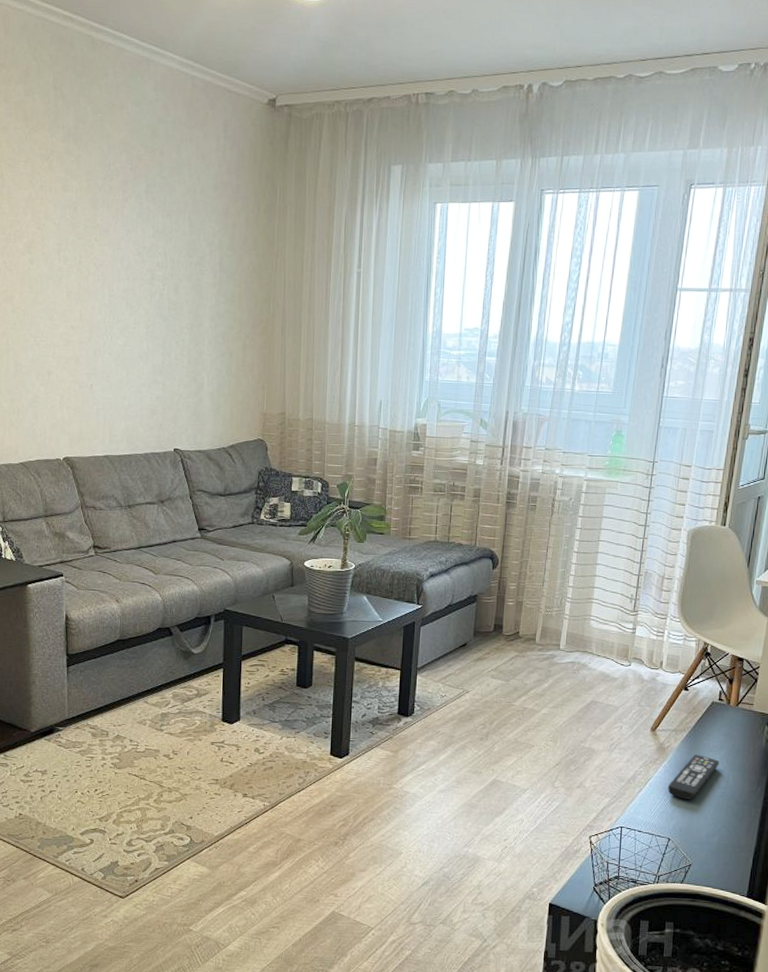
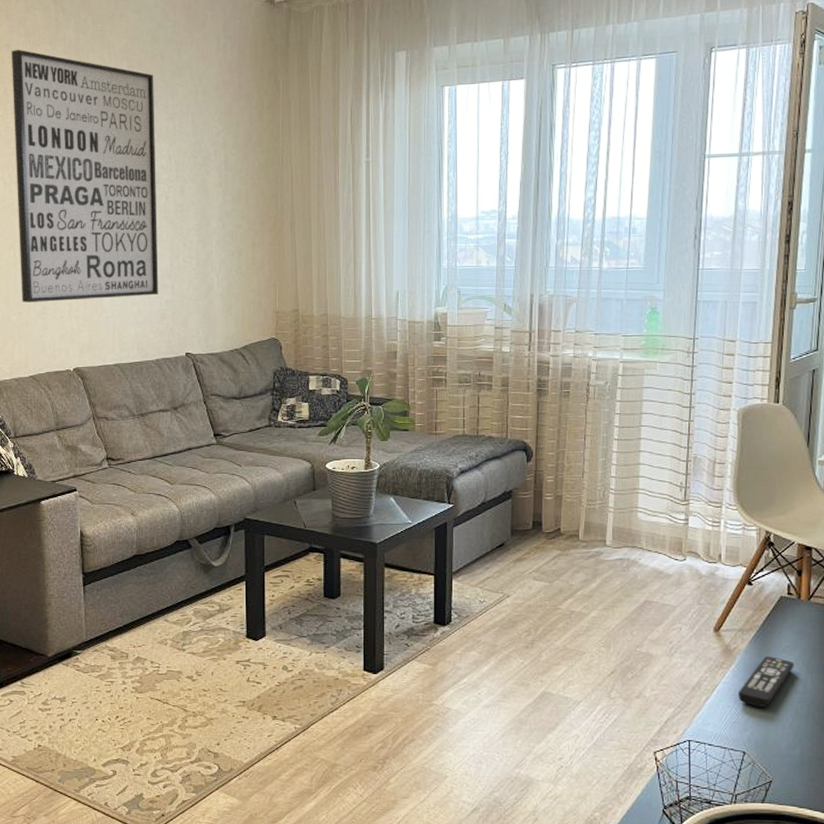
wall art: none [8,134,153,391] -> present [11,50,159,302]

